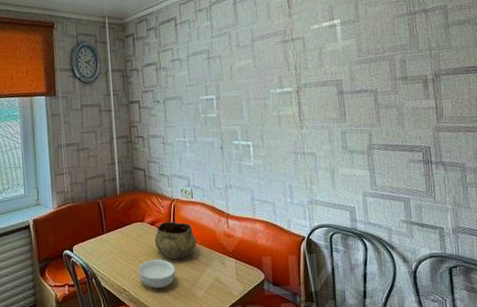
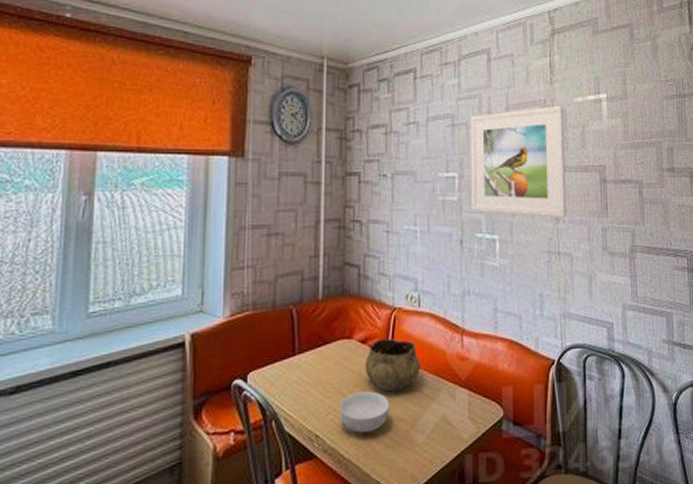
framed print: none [222,33,309,125] -> present [470,105,567,217]

